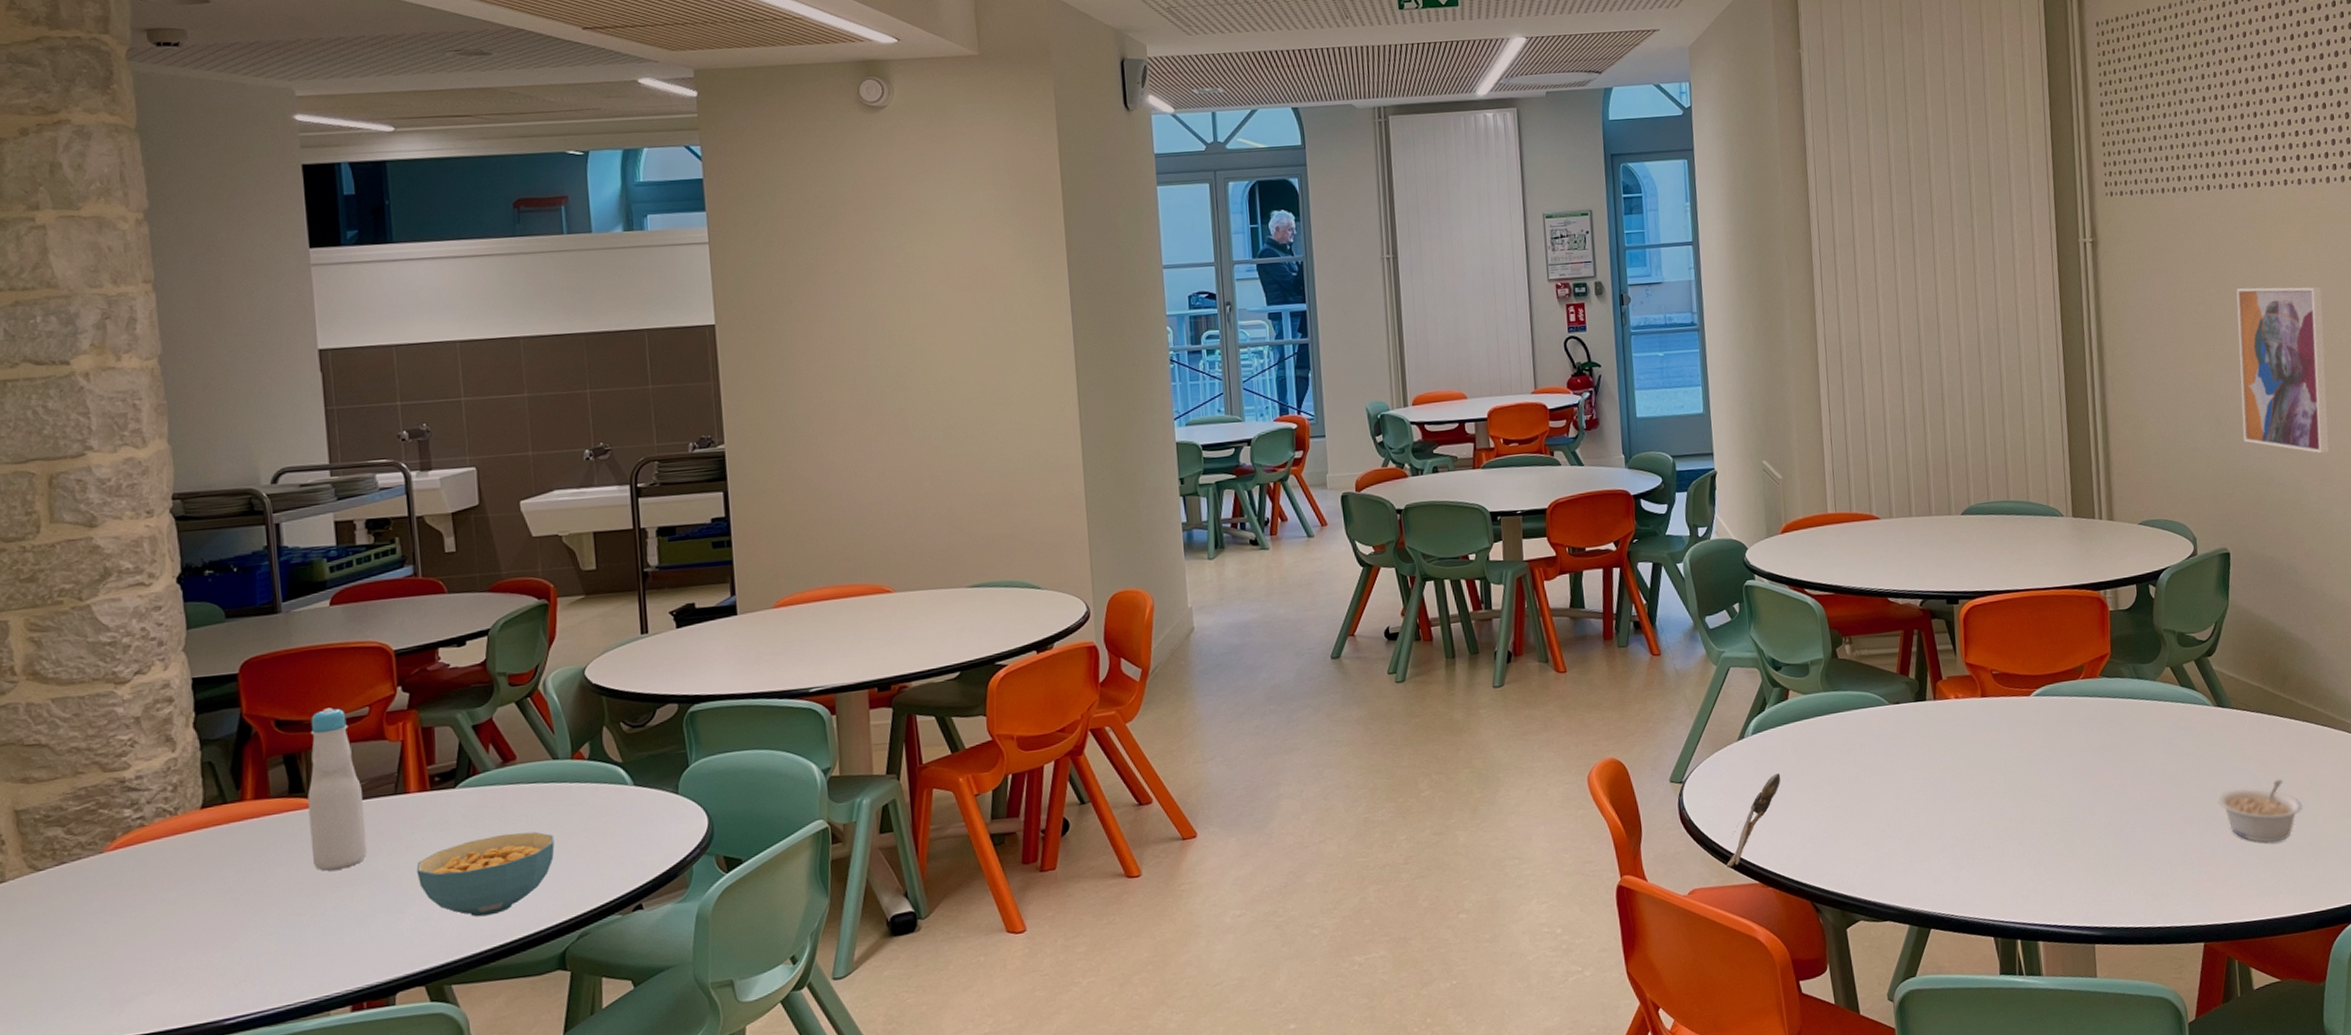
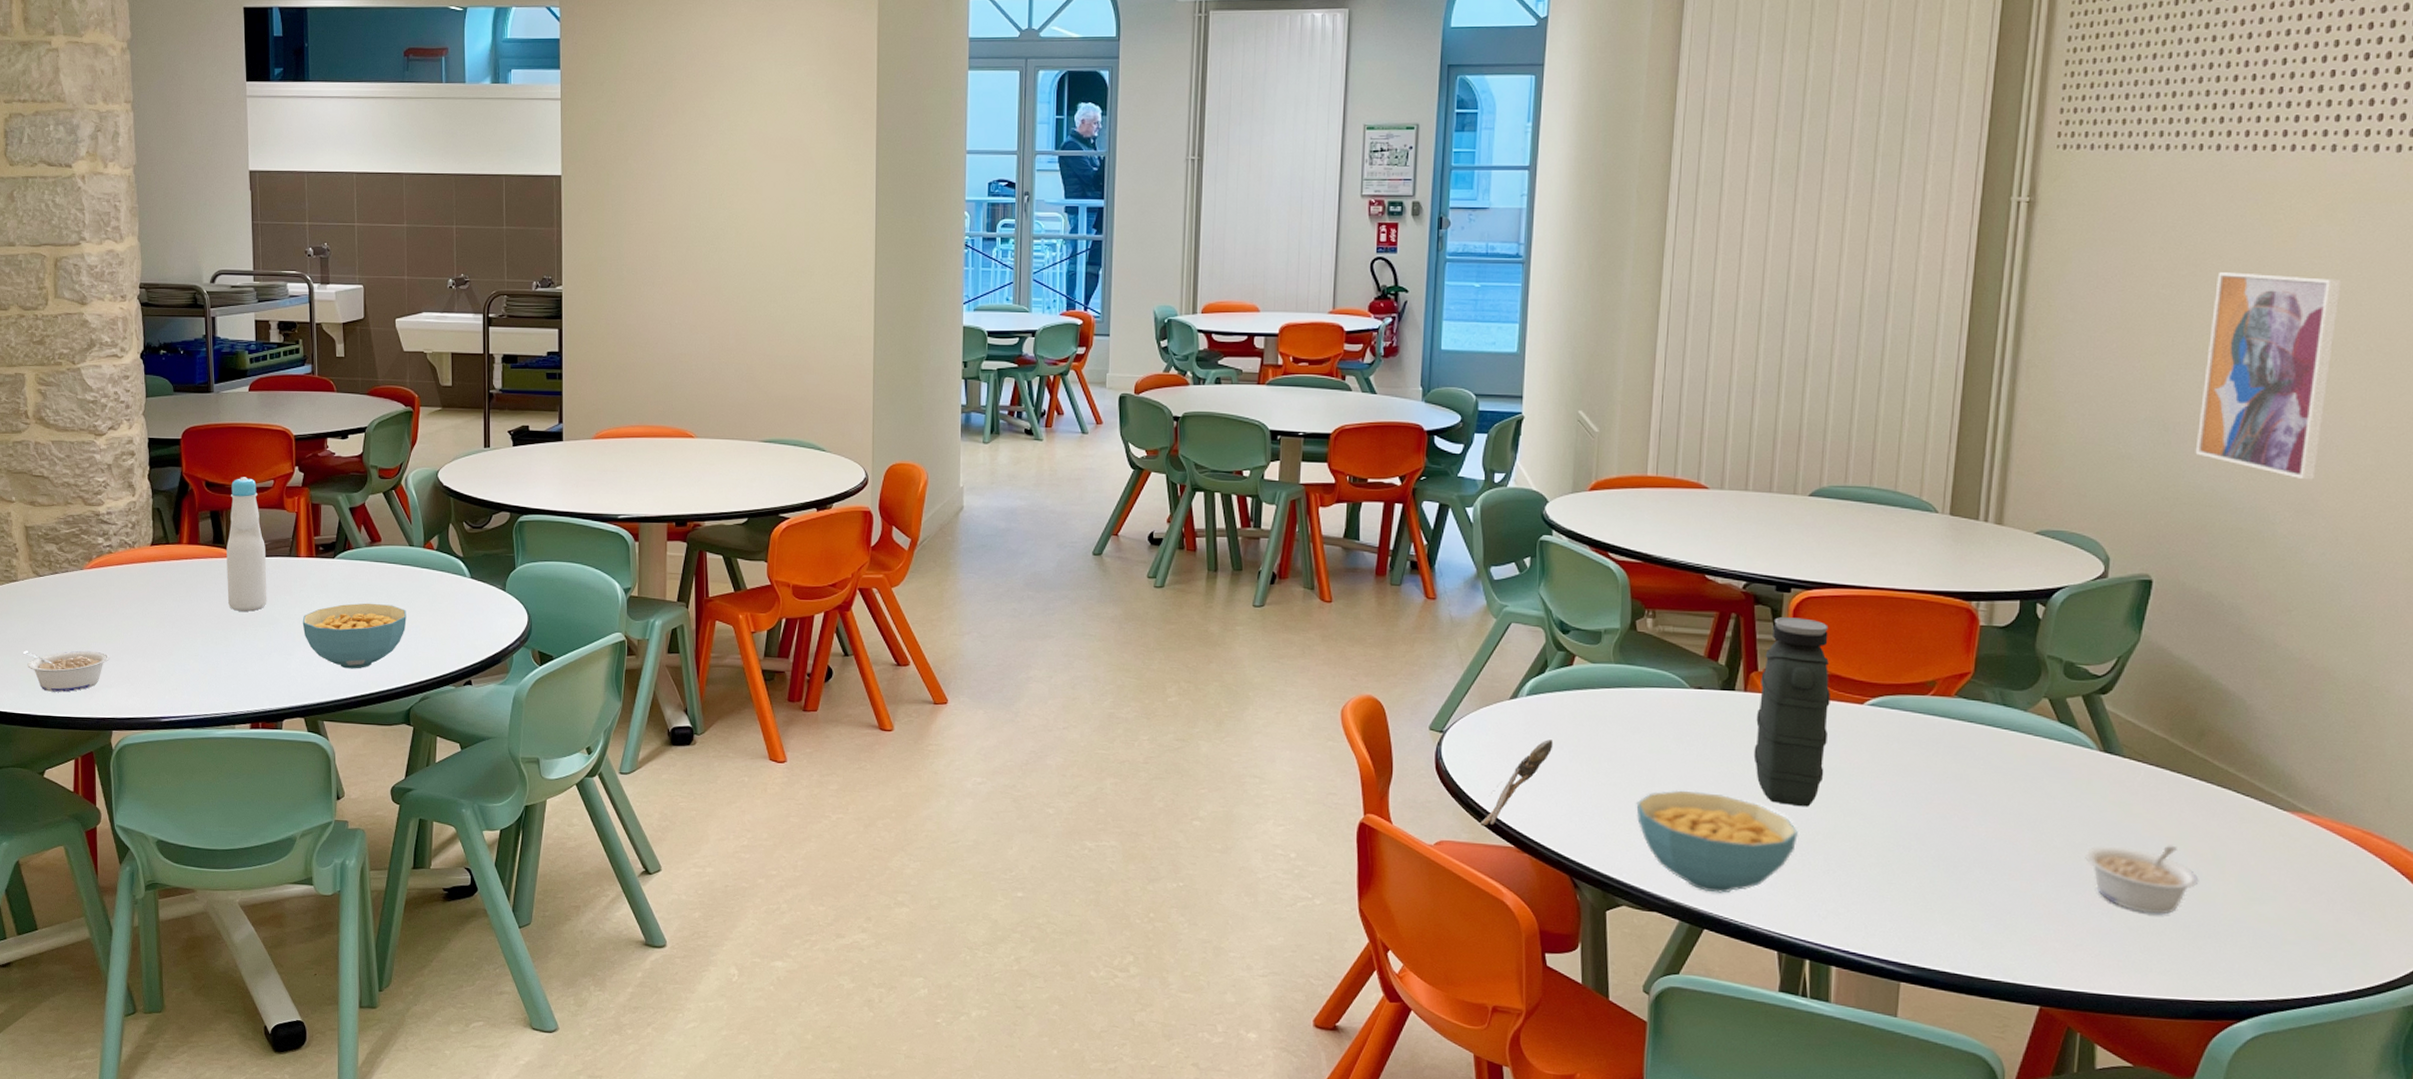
legume: none [16,951,146,1016] -> present [23,650,109,692]
cereal bowl: none [1858,799,1995,894] -> present [1636,790,1798,893]
water jug: none [1945,625,2008,799] -> present [1753,617,1830,807]

